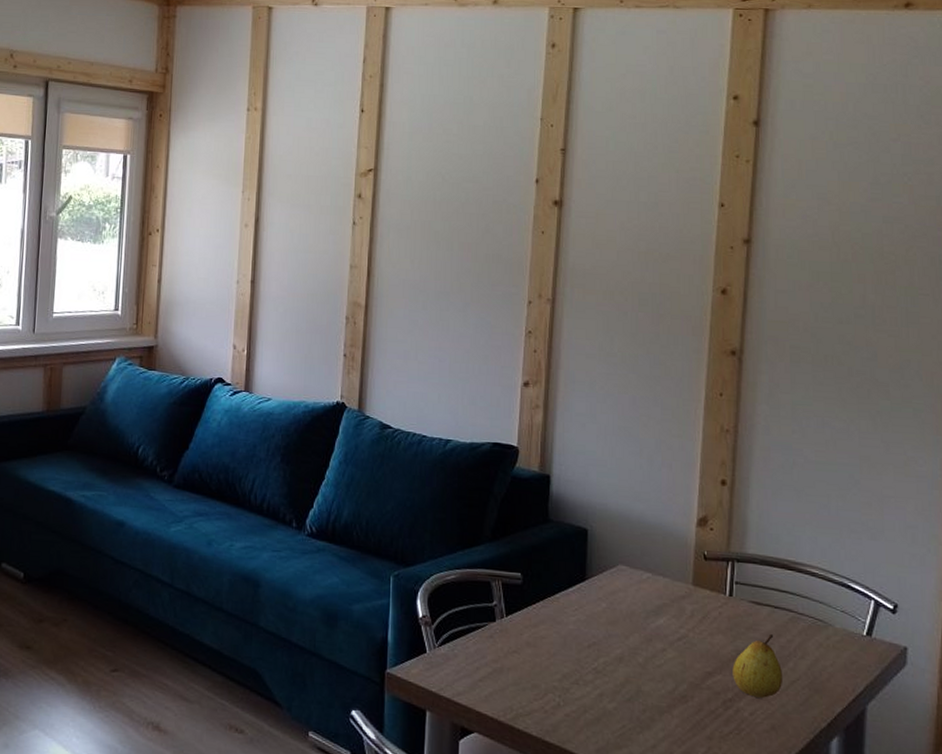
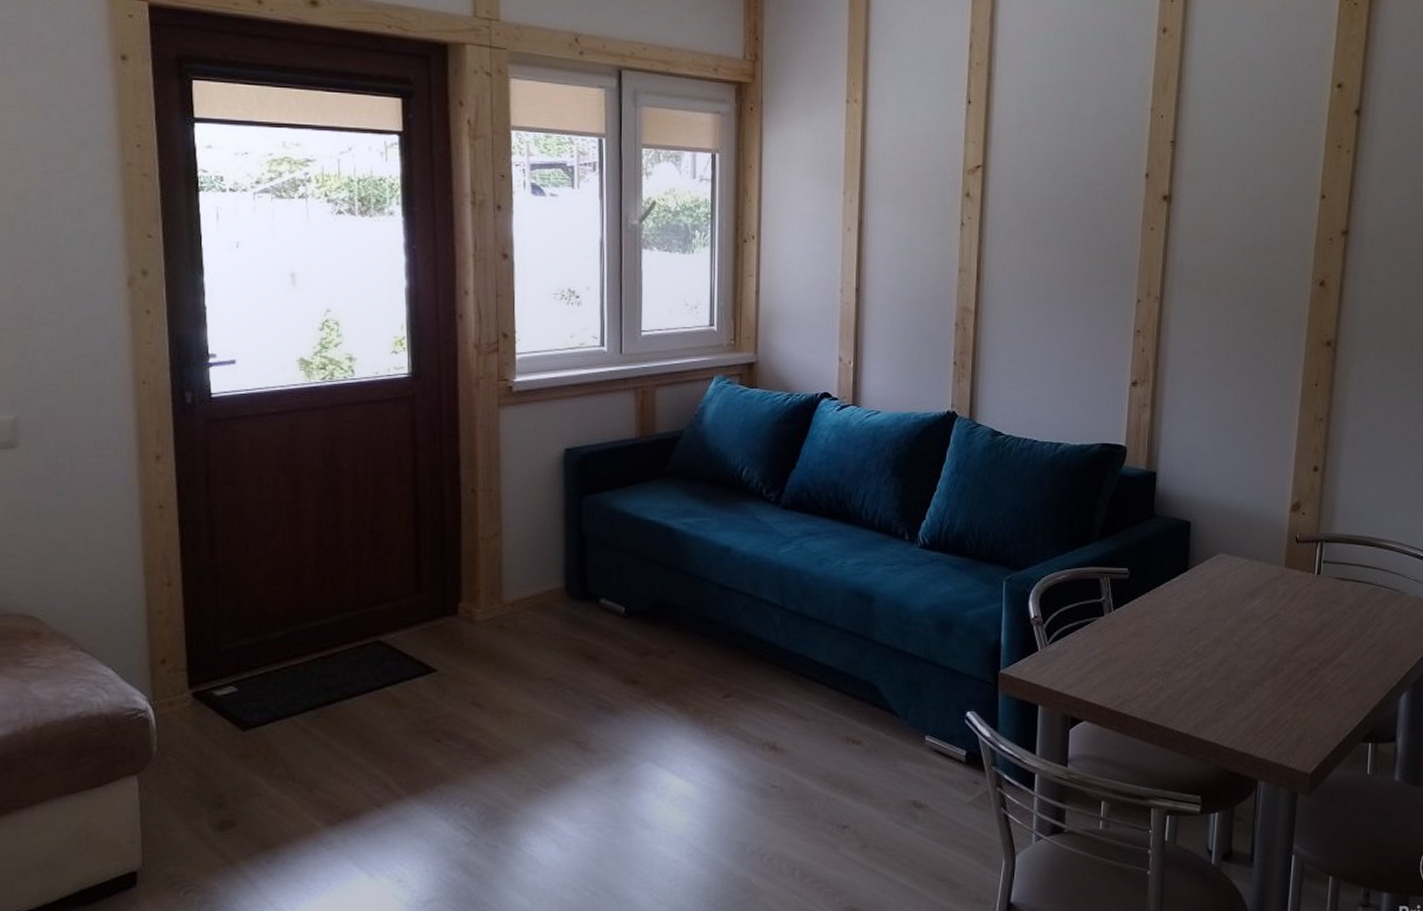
fruit: present [732,633,784,698] -> none [1318,605,1362,664]

